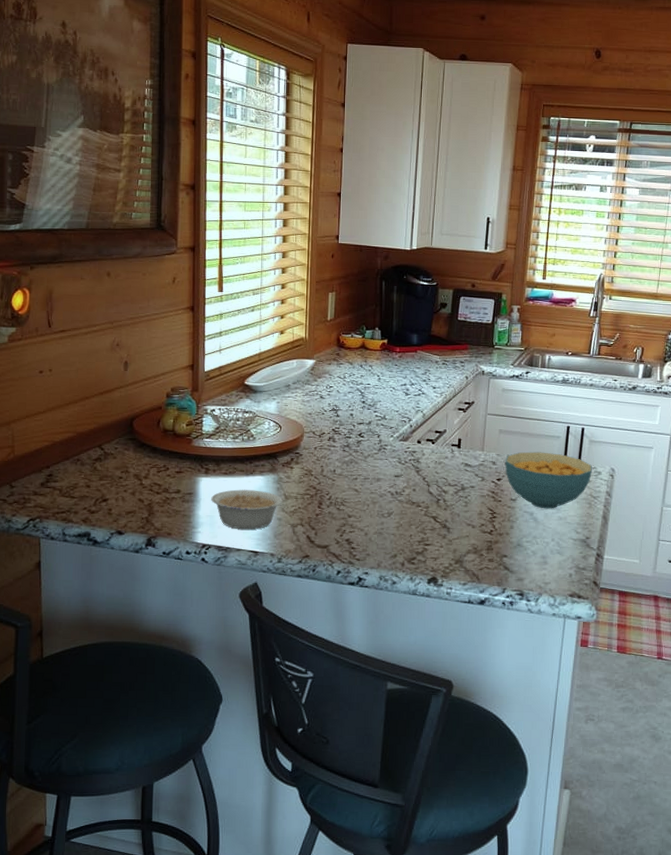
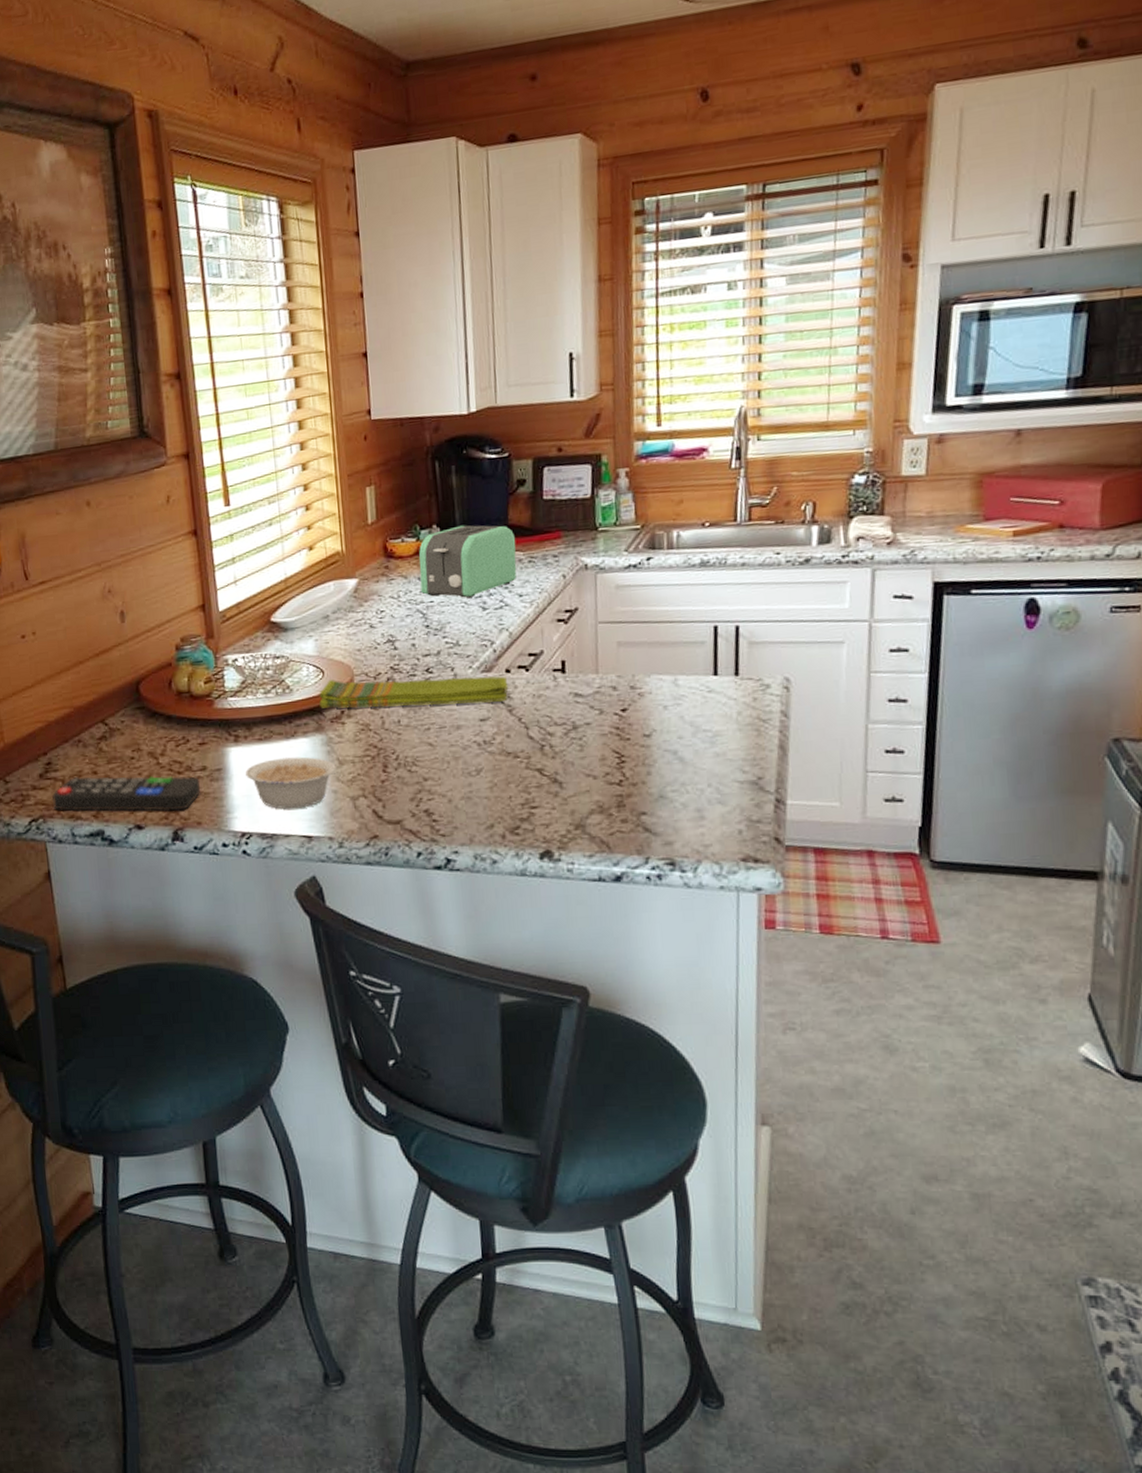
remote control: none [50,488,174,523] -> present [52,776,201,812]
dish towel: none [275,433,417,464] -> present [319,676,508,708]
toaster: none [362,330,435,385] -> present [419,525,517,598]
cereal bowl: present [505,452,592,509] -> none [630,665,757,744]

